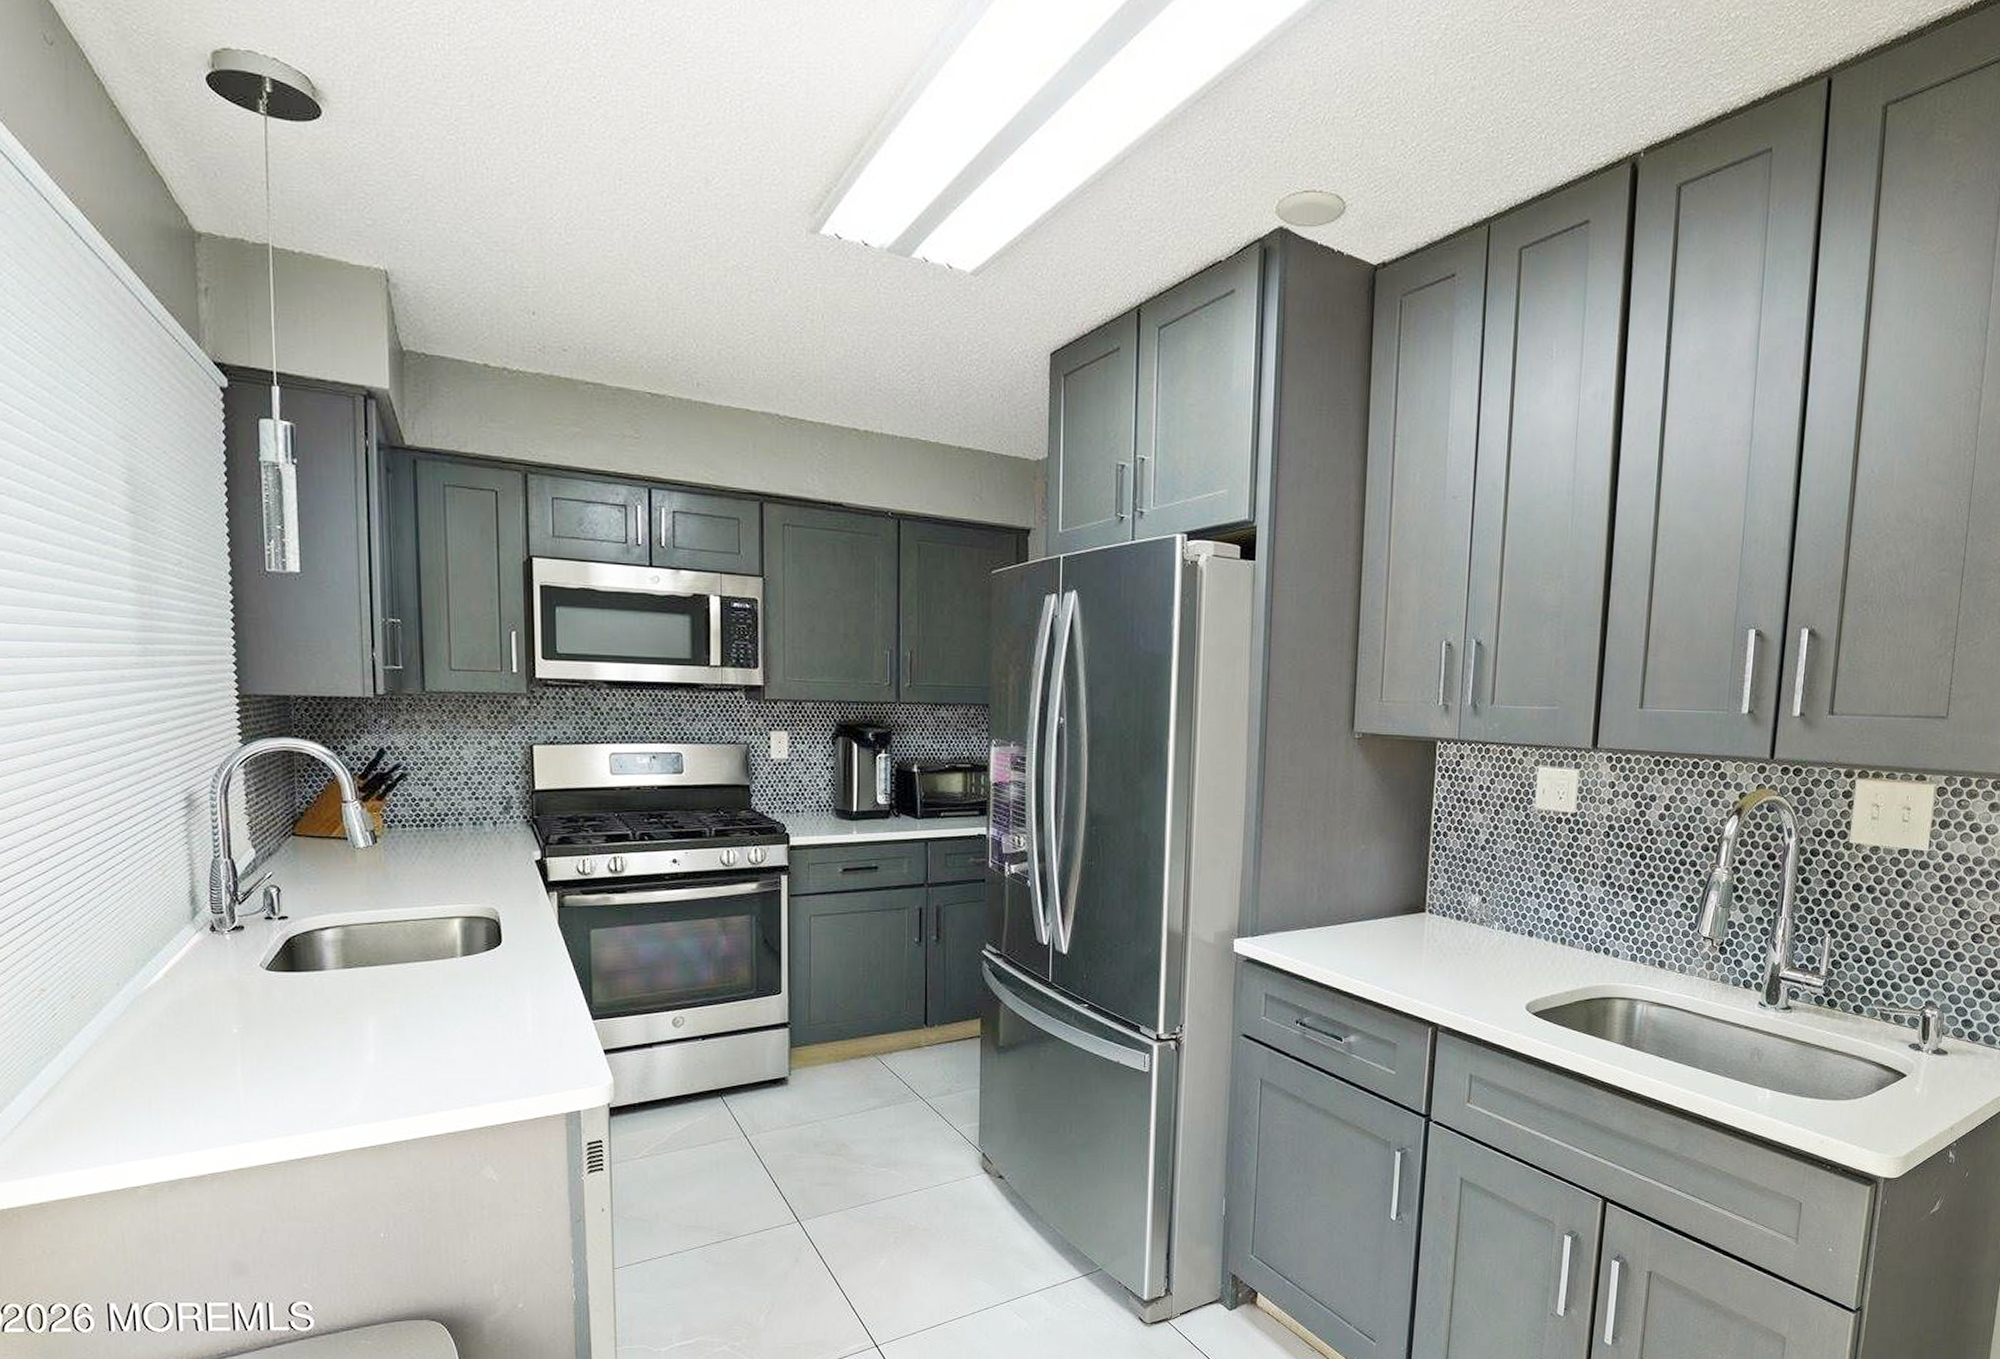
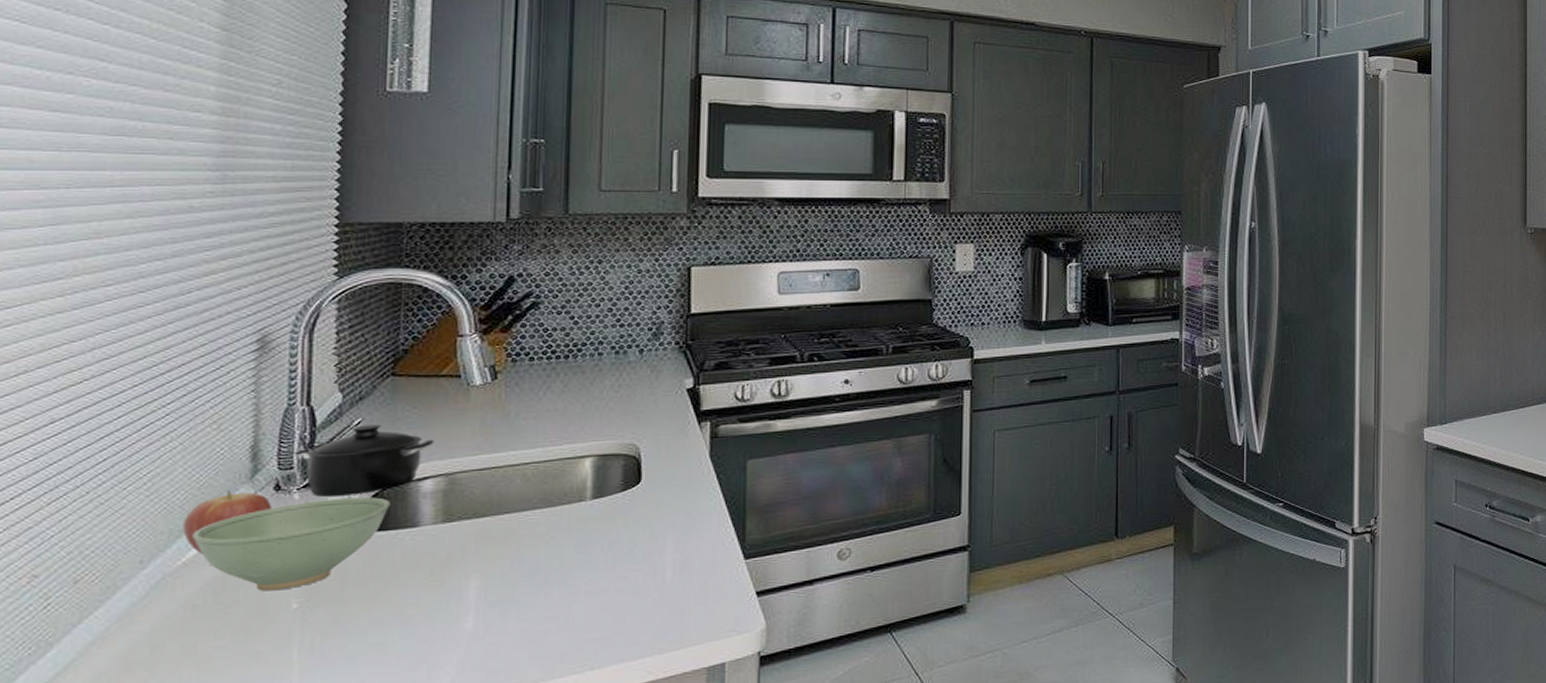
fruit: none [145,928,211,982] -> present [183,490,272,555]
bowl: none [153,940,301,1017] -> present [192,496,390,592]
saucepan: none [222,878,331,939] -> present [294,424,435,497]

